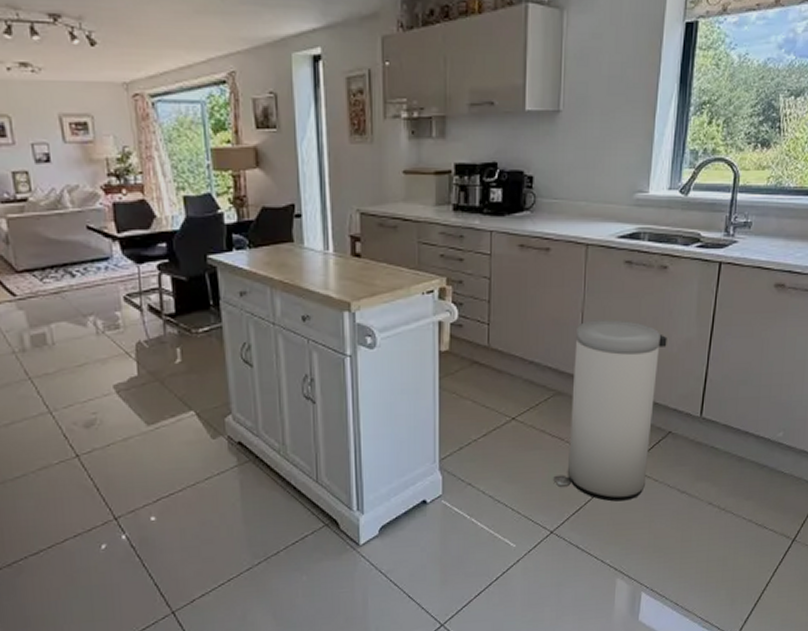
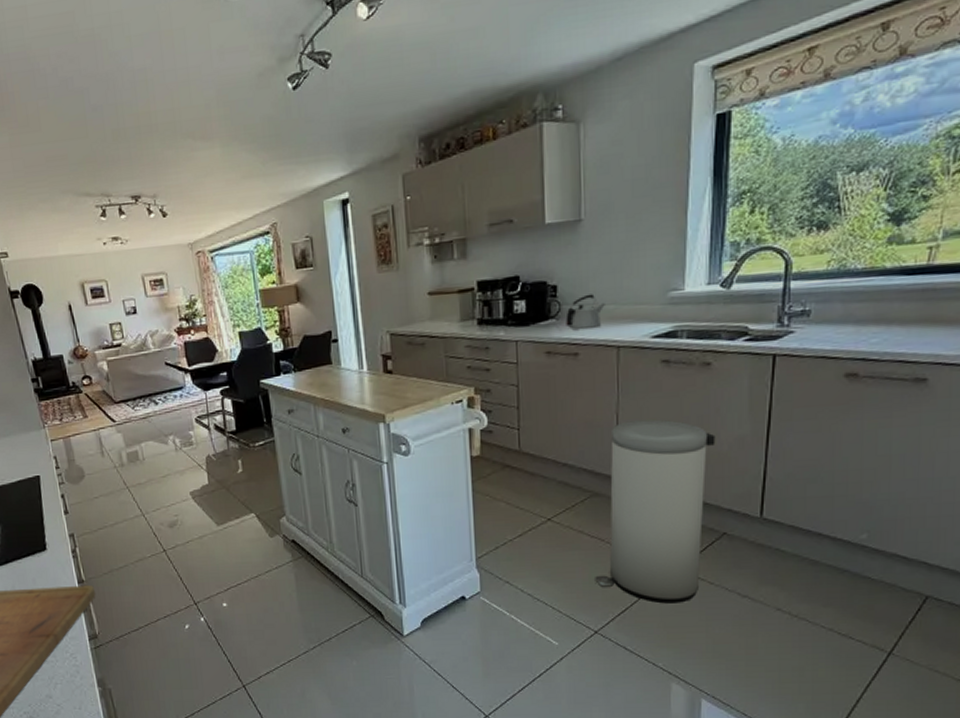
kettle: none [540,188,577,225] -> present [566,294,605,331]

